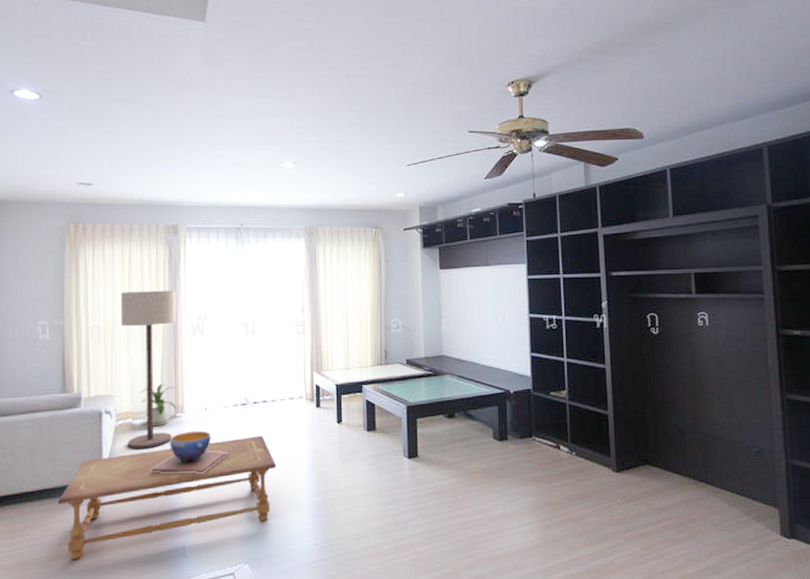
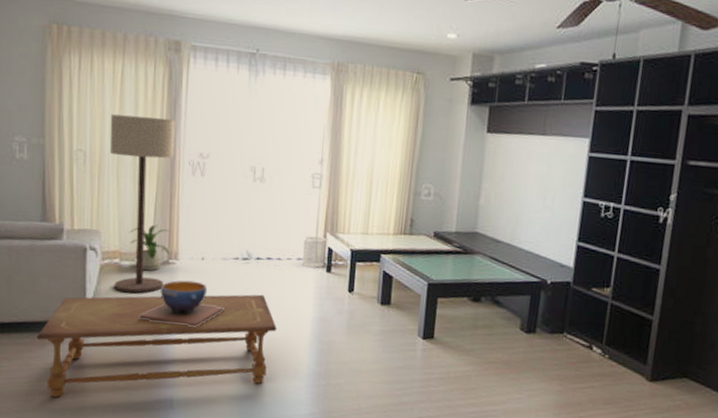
wastebasket: none [293,376,314,405] -> present [302,236,326,268]

